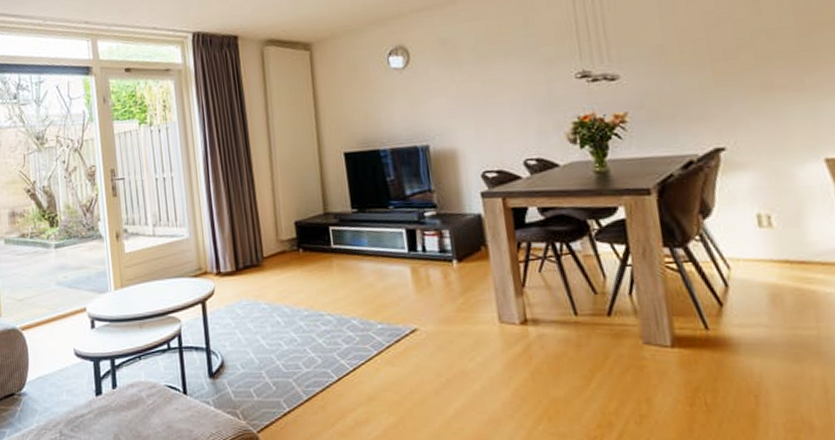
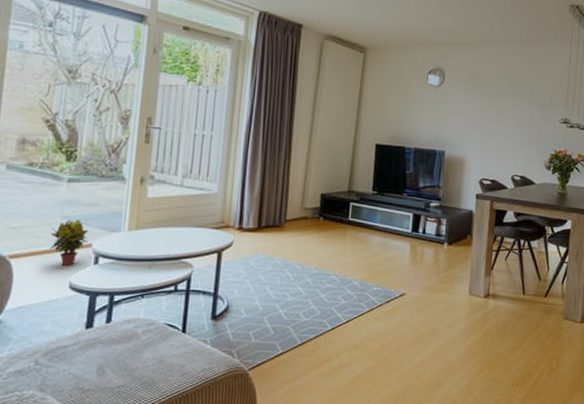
potted plant: none [50,284,83,333] -> present [50,219,89,266]

